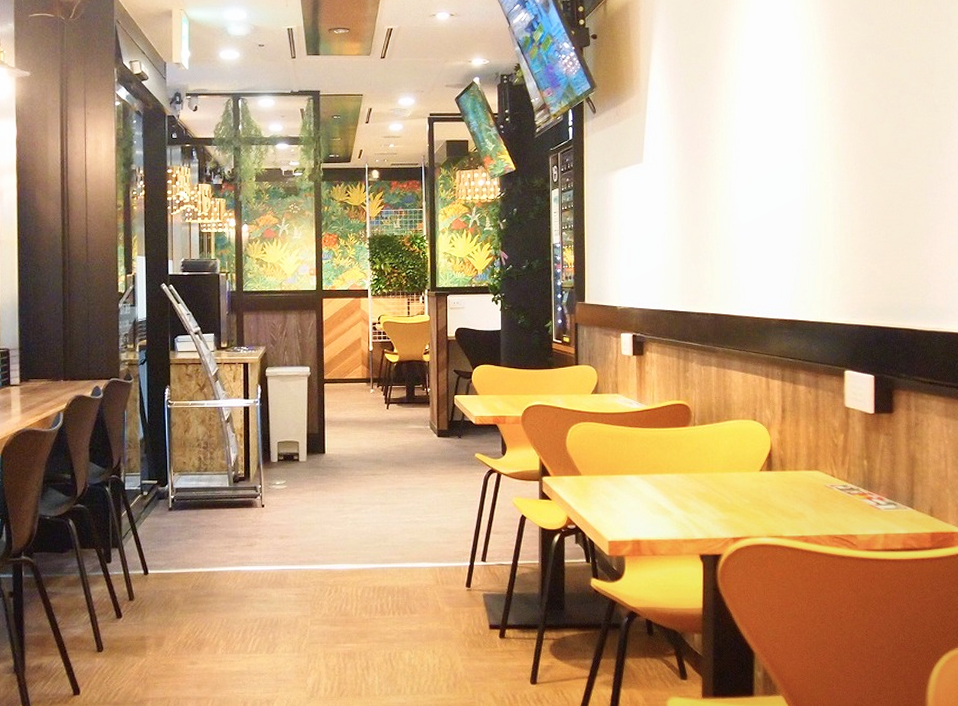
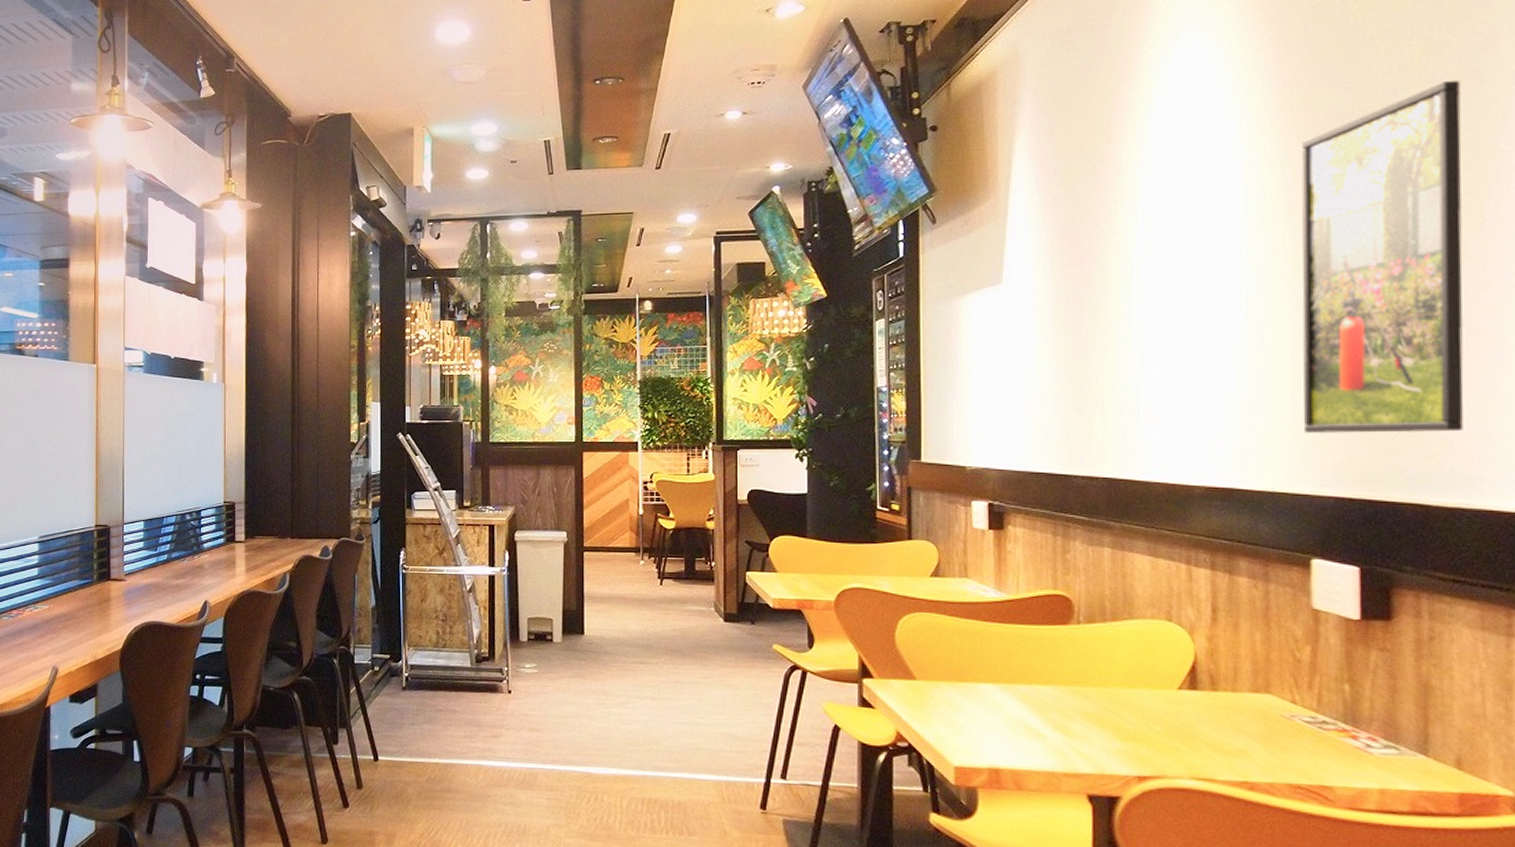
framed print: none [840,22,939,278] -> present [1301,80,1464,433]

